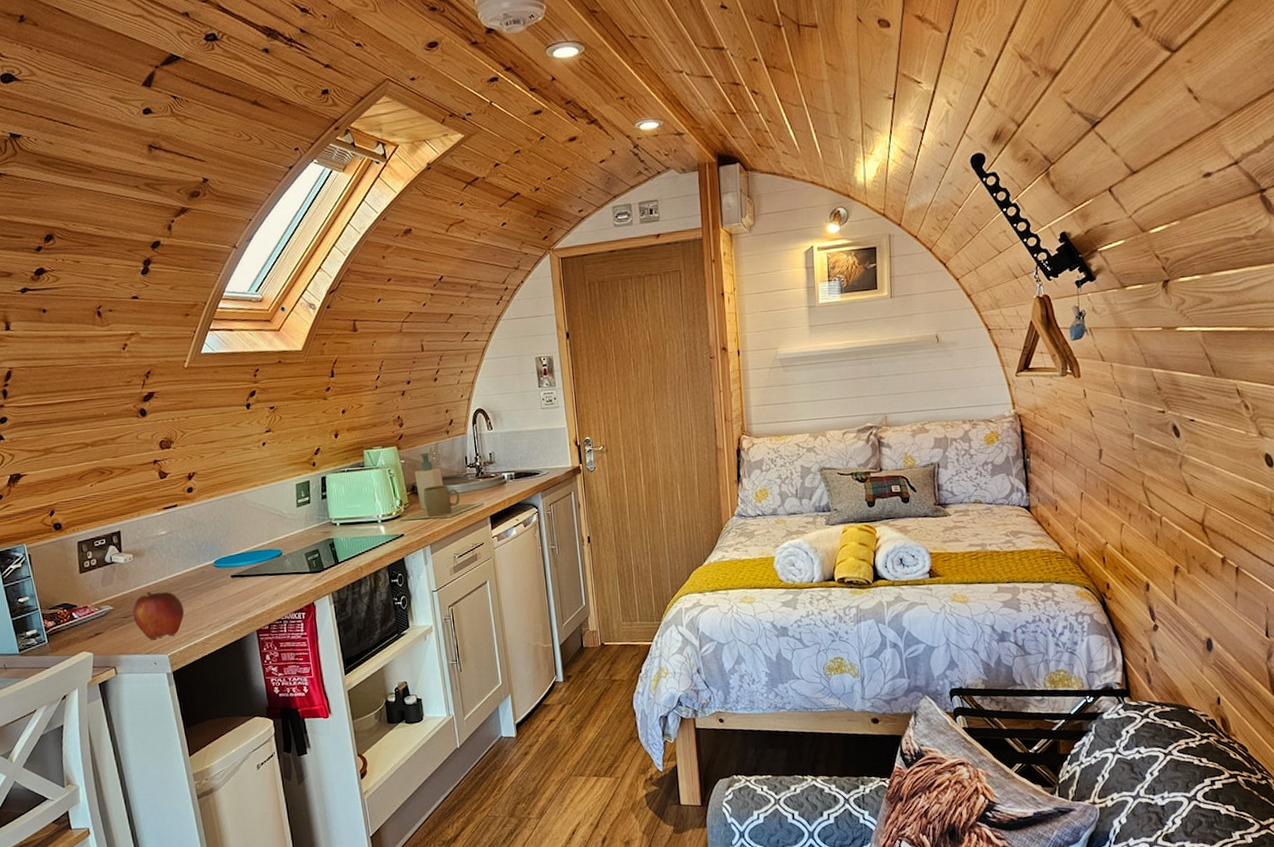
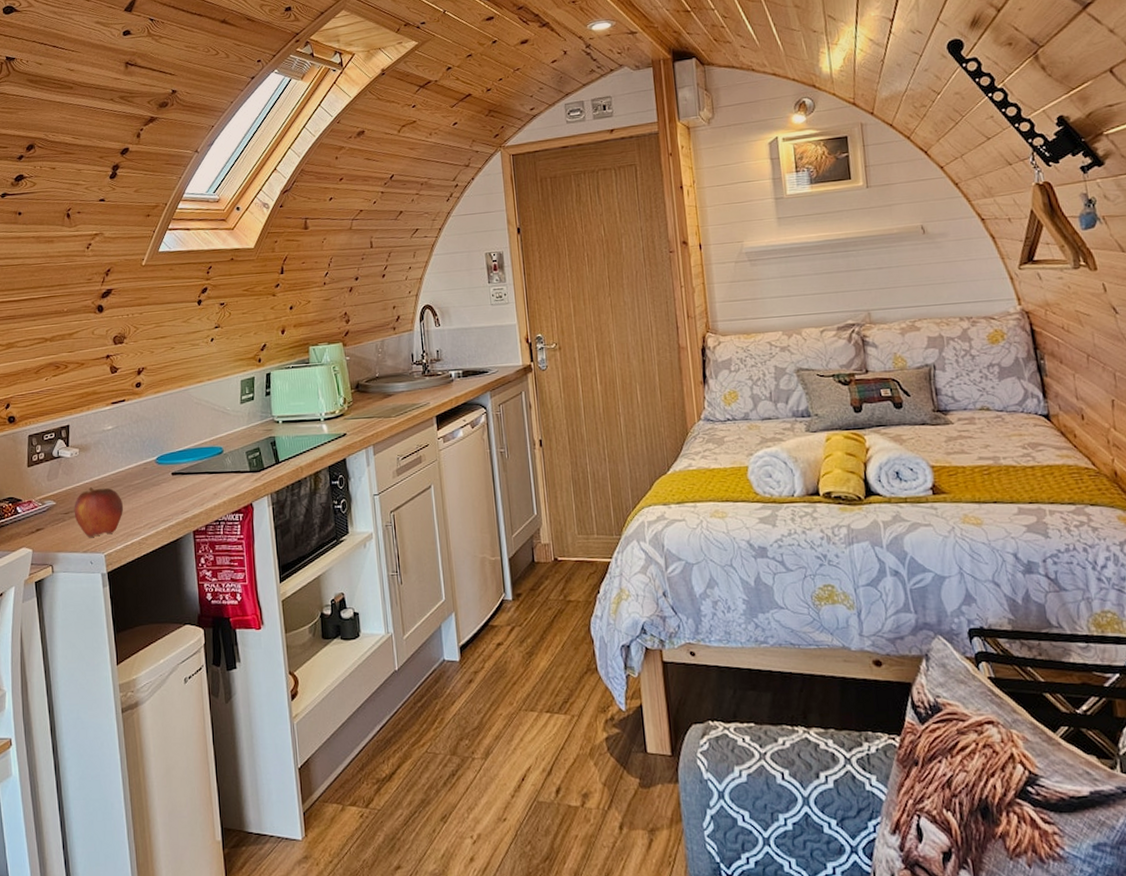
soap bottle: present [414,453,443,511] -> none [359,350,388,410]
mug: present [423,485,460,517] -> none [367,383,405,416]

